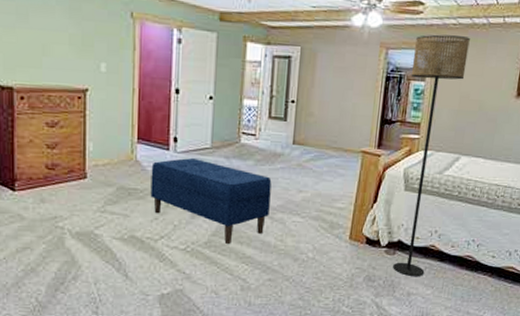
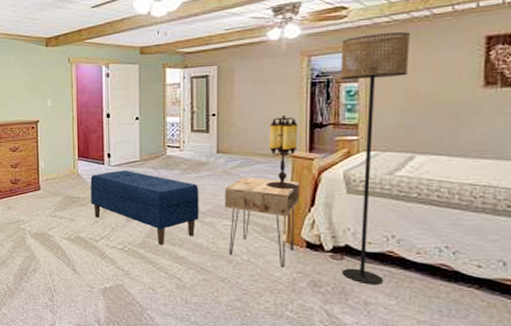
nightstand: none [296,171,367,265] -> present [225,177,300,268]
table lamp: none [336,107,371,186] -> present [266,114,299,190]

